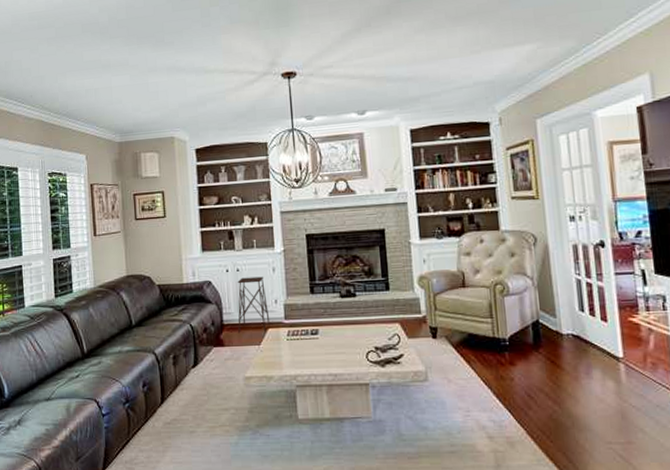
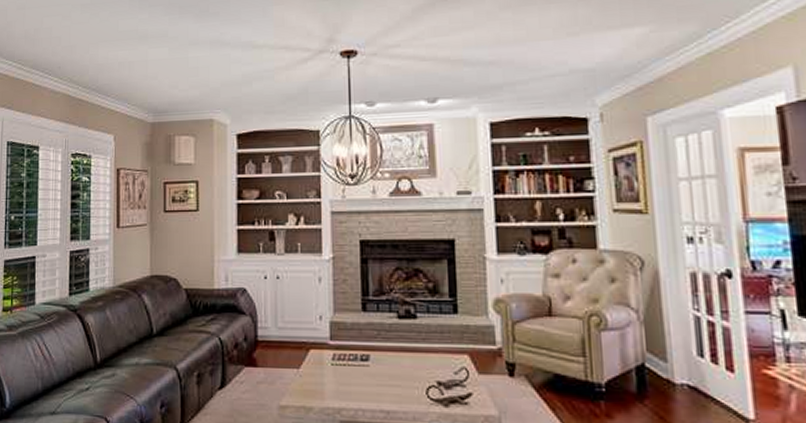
side table: present [237,276,270,332] -> none [274,286,313,352]

